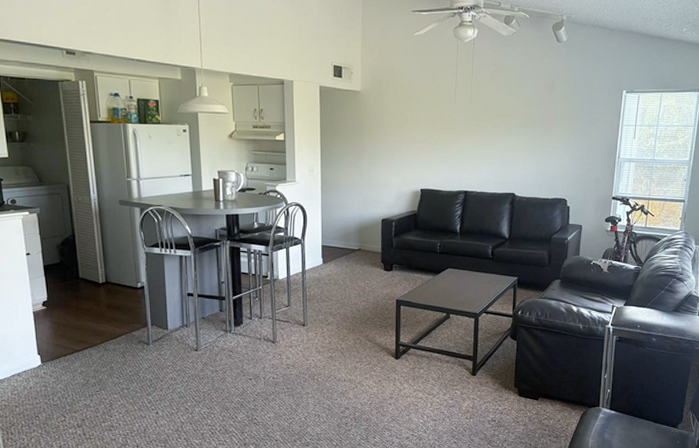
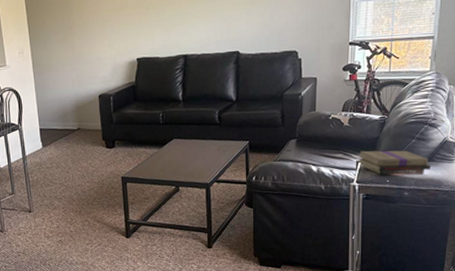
books: none [614,296,677,323] -> present [358,150,432,176]

